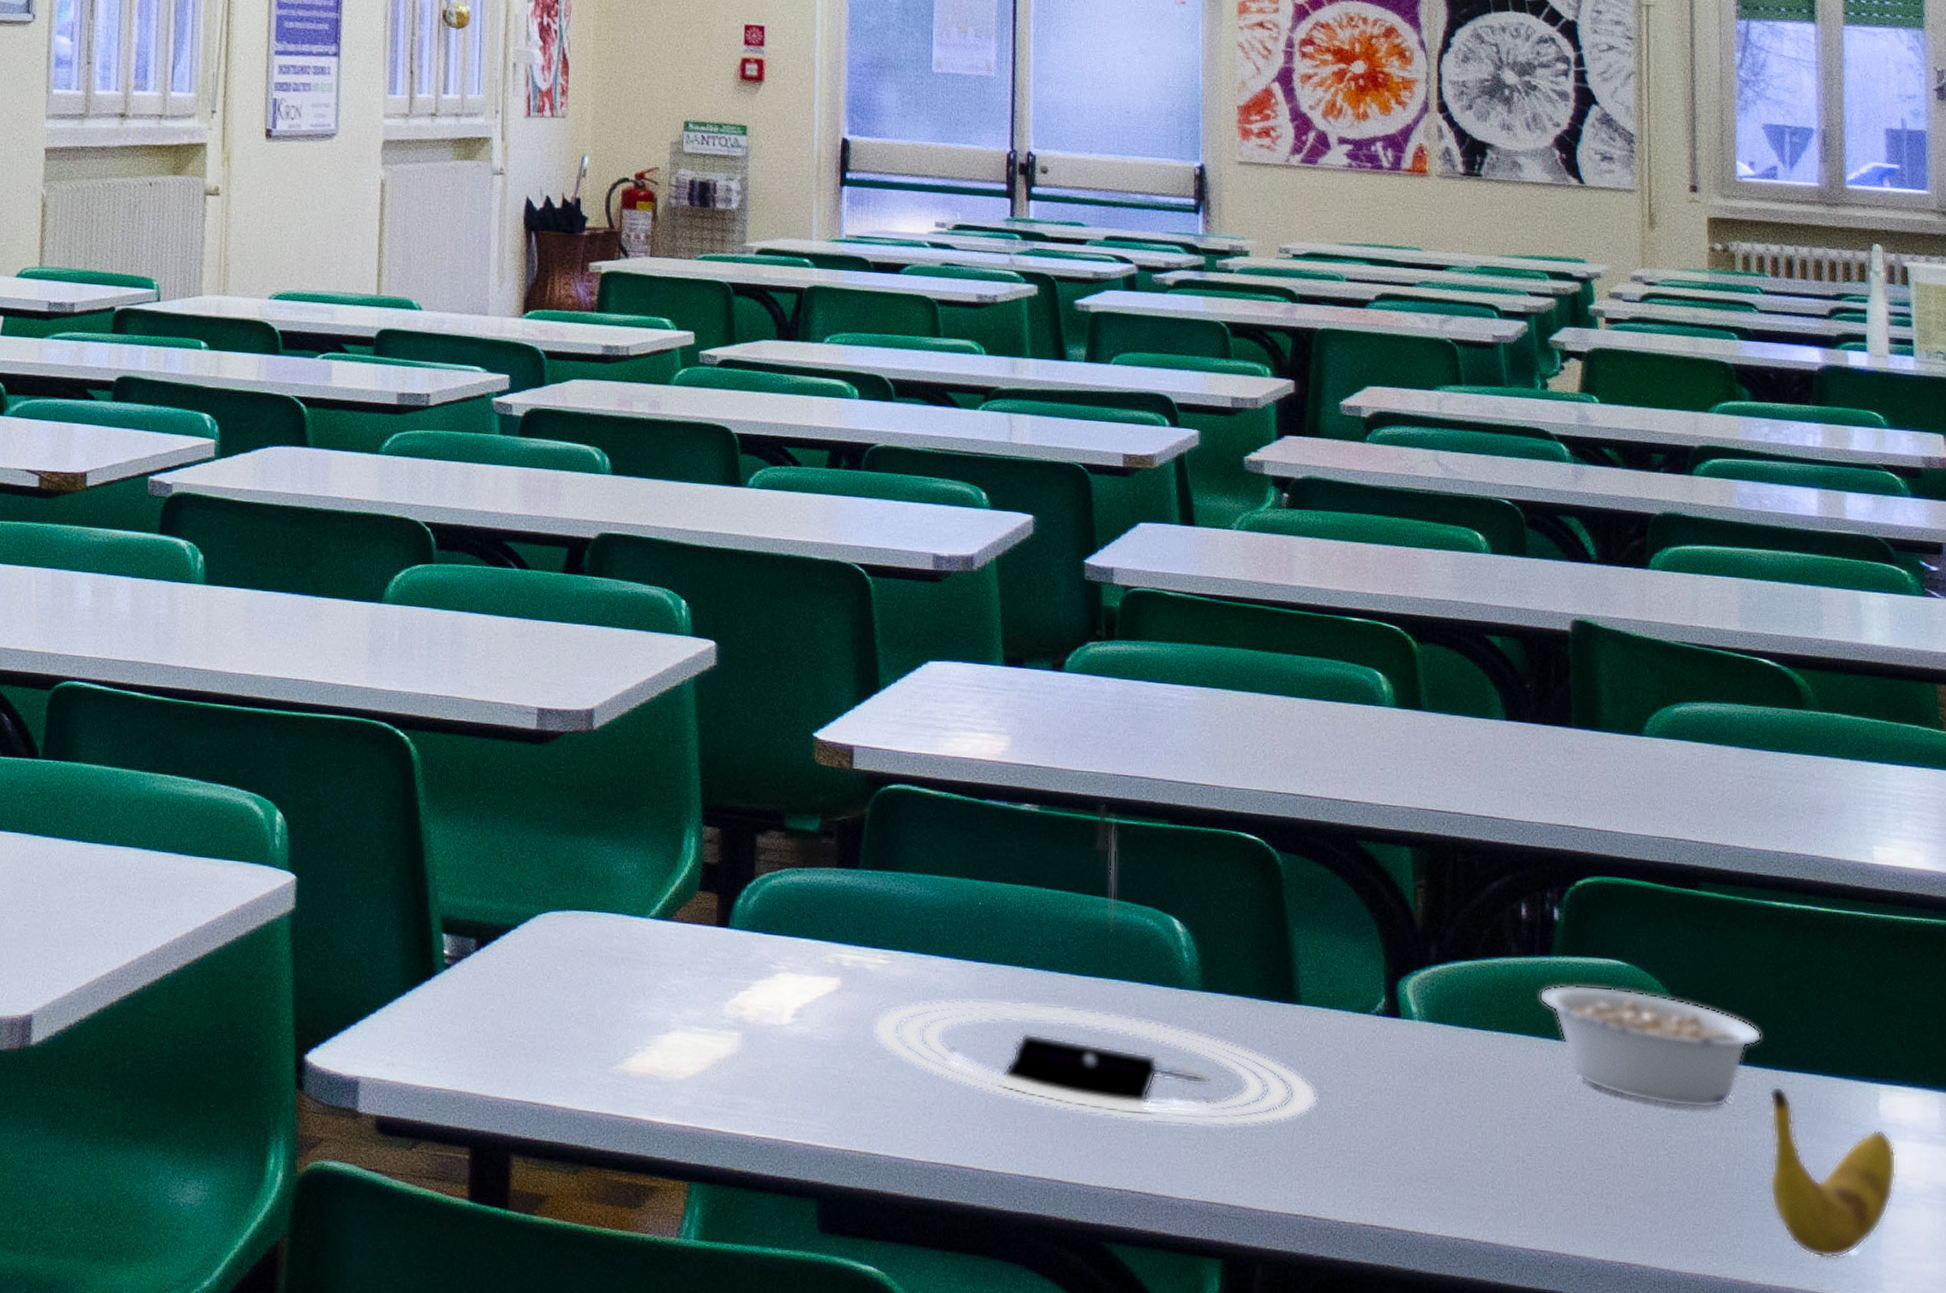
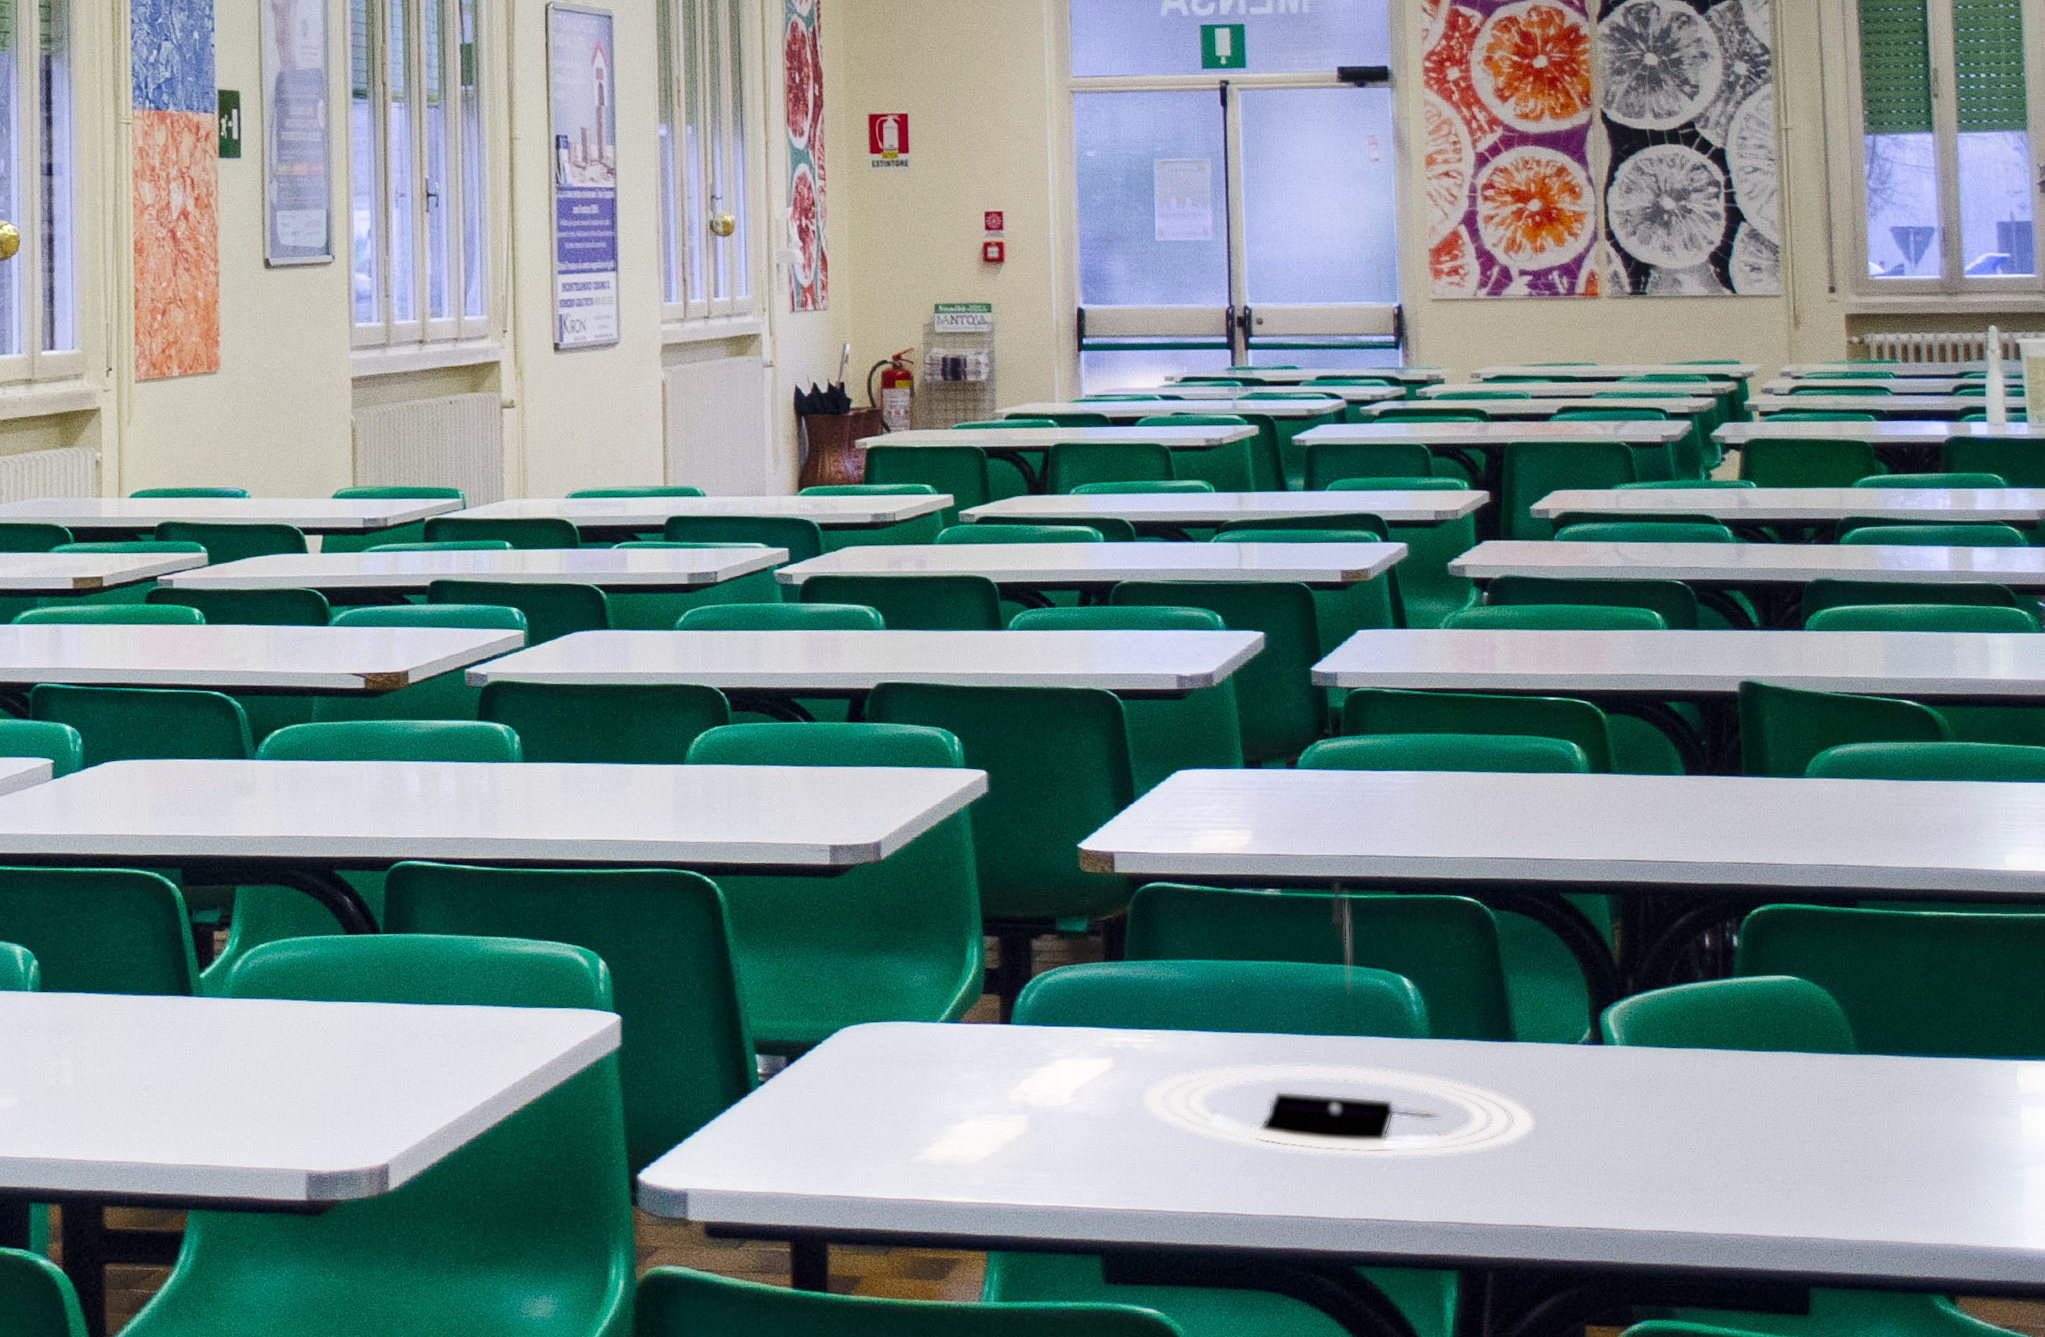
legume: present [1539,984,1762,1109] -> none [1723,1000,1916,1098]
banana: present [1770,1086,1897,1259] -> none [1924,1071,2034,1216]

